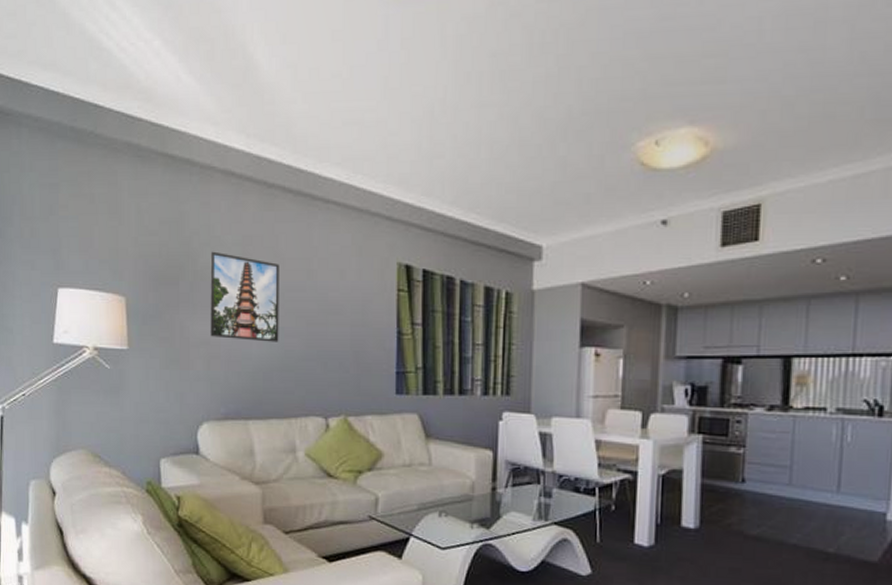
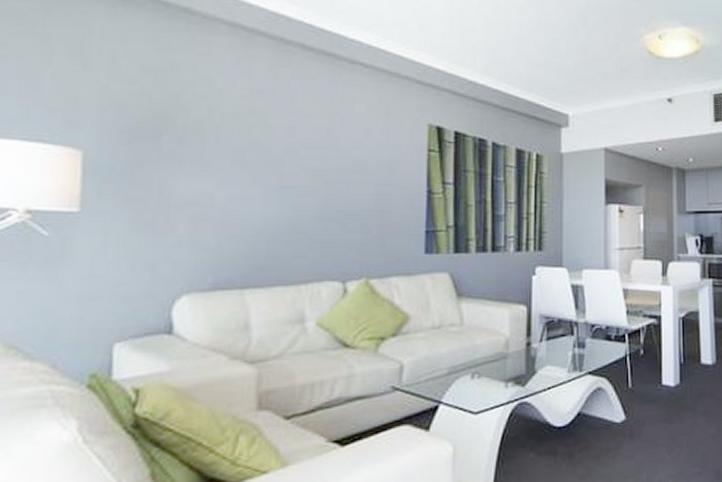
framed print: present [210,251,279,342] -> none [200,104,295,202]

